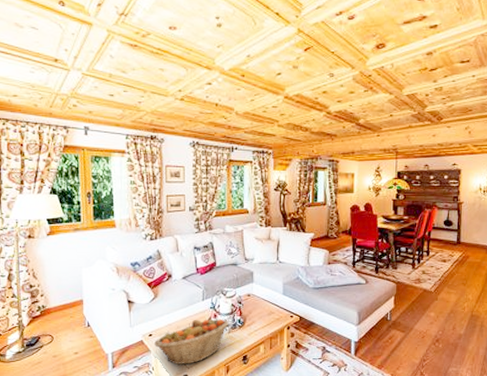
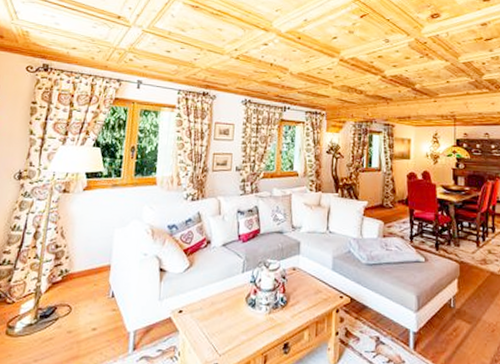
fruit basket: present [154,319,229,364] -> none [184,295,271,351]

